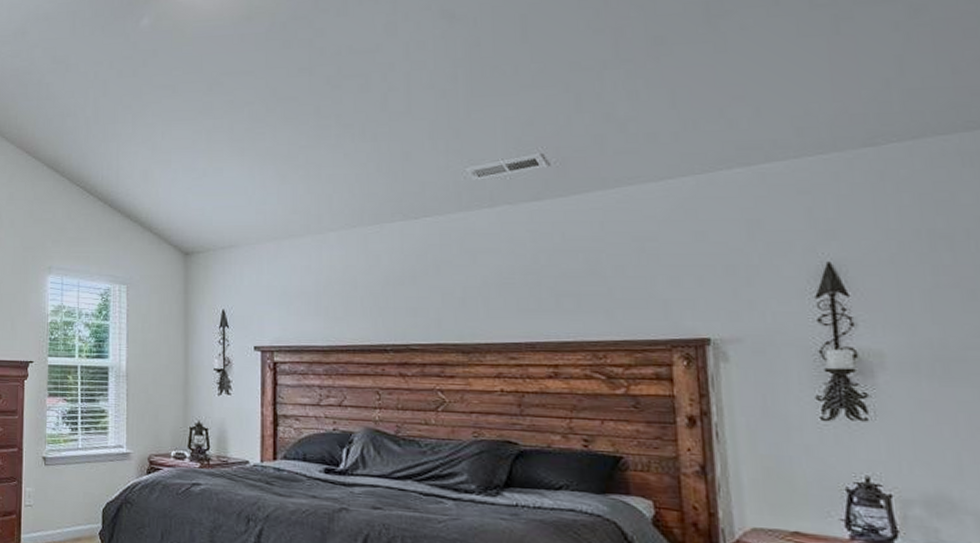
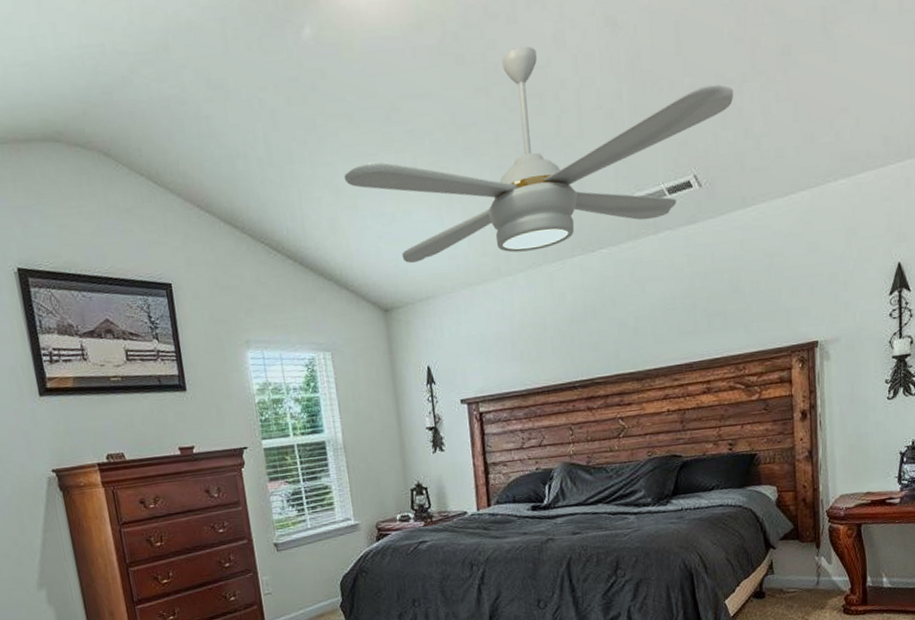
ceiling fan: none [161,34,592,214] -> present [344,46,734,264]

